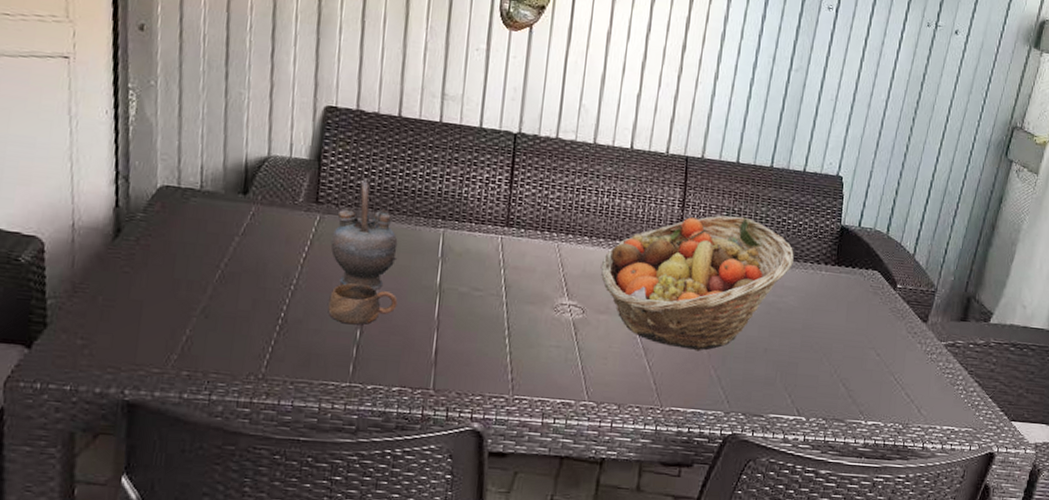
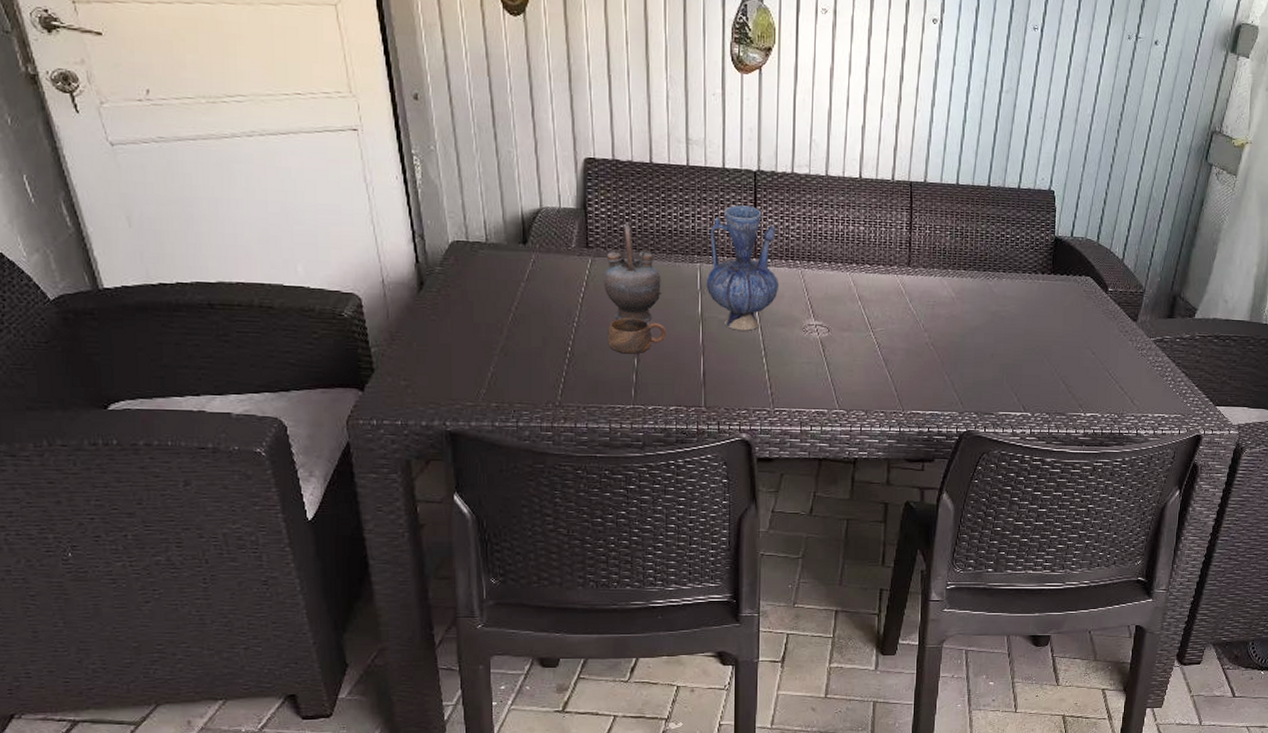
vase: none [448,168,534,307] -> present [706,205,779,331]
fruit basket: present [600,215,794,352] -> none [841,234,1013,360]

